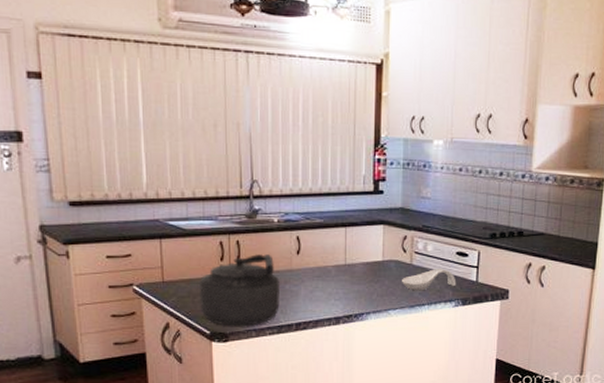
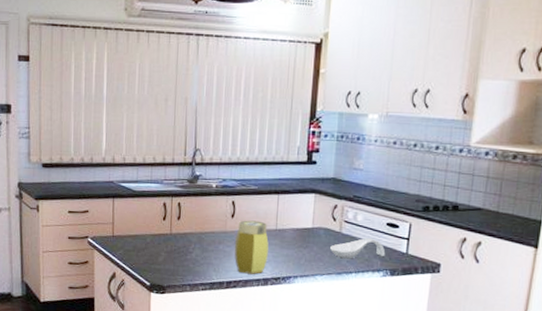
kettle: present [200,254,280,326] -> none [143,216,214,281]
jar: none [301,256,338,314] -> present [234,220,269,275]

